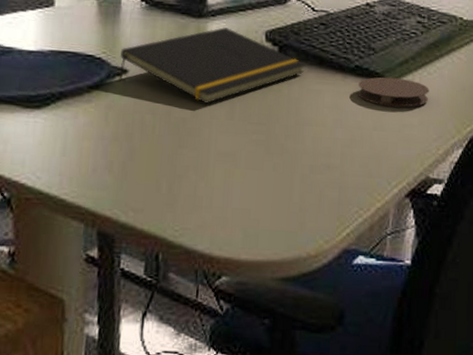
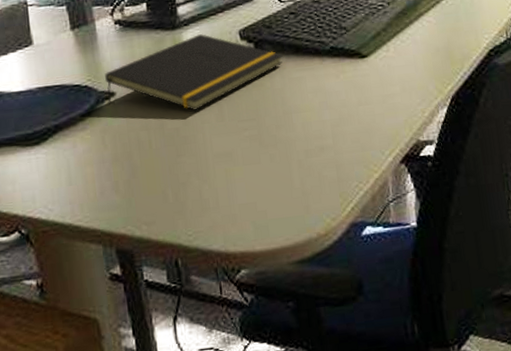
coaster: present [358,77,429,108] -> none [336,51,407,81]

